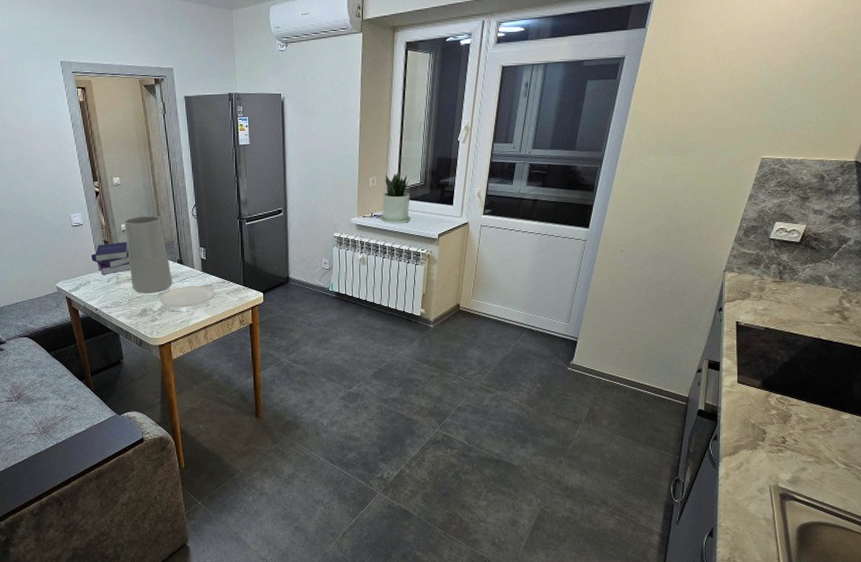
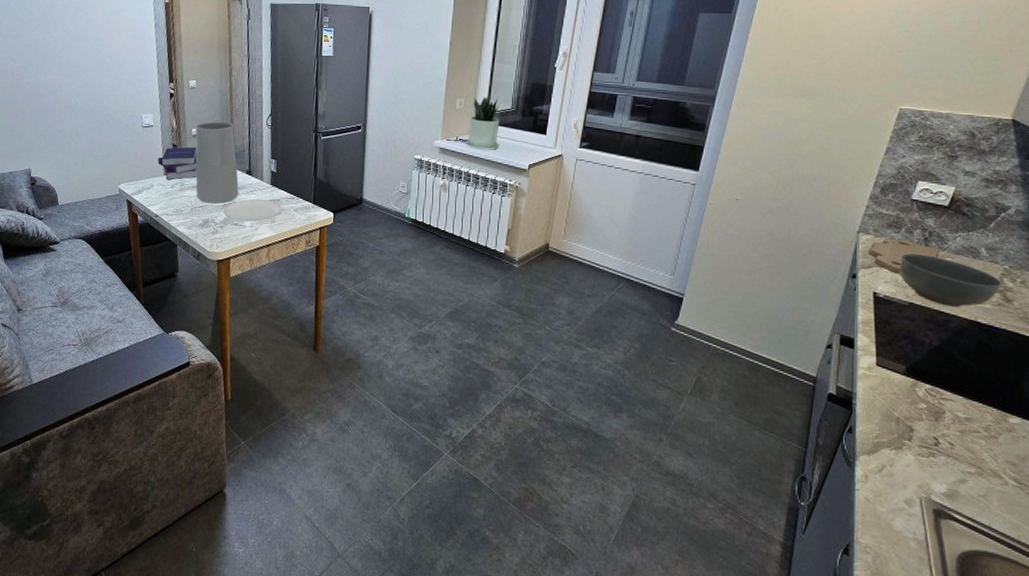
cutting board: none [733,274,792,304] -> present [869,238,940,274]
bowl: none [758,286,841,328] -> present [900,253,1002,307]

